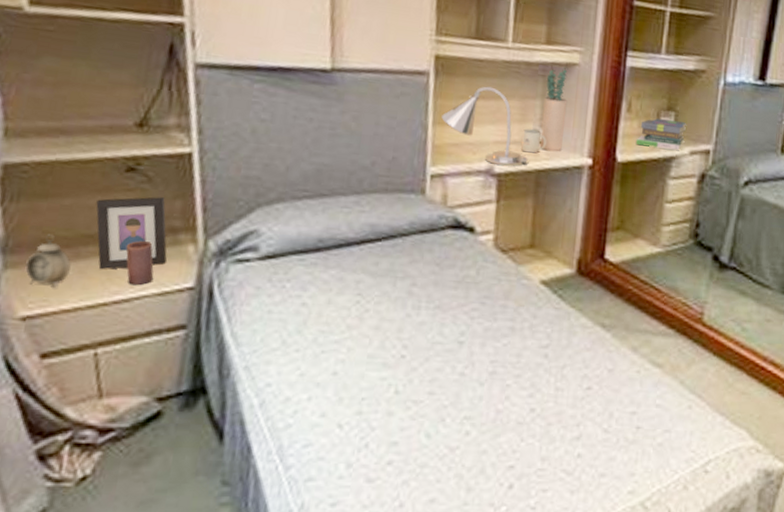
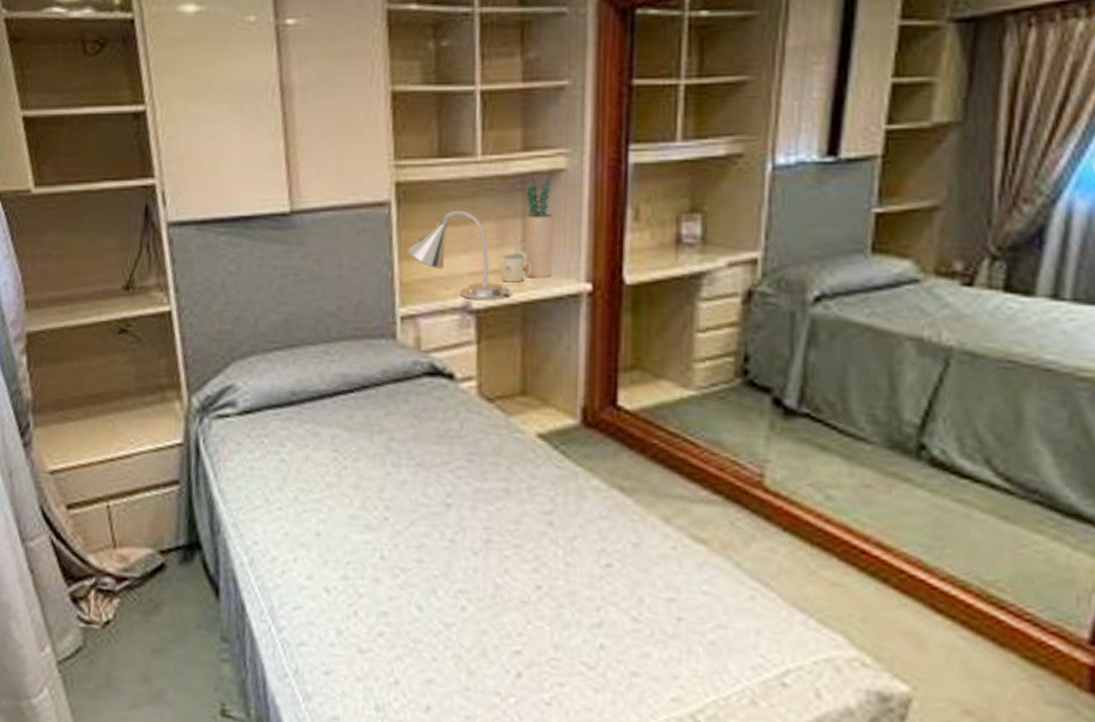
alarm clock: present [25,234,71,288] -> none [50,395,83,444]
picture frame: present [96,196,167,270] -> none [98,356,158,428]
candle: present [126,241,154,286] -> none [124,399,149,442]
books: present [635,118,687,150] -> none [648,225,721,263]

